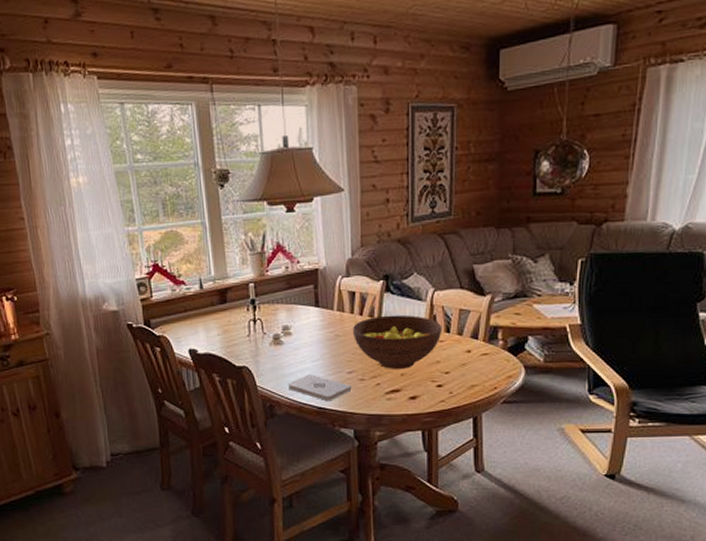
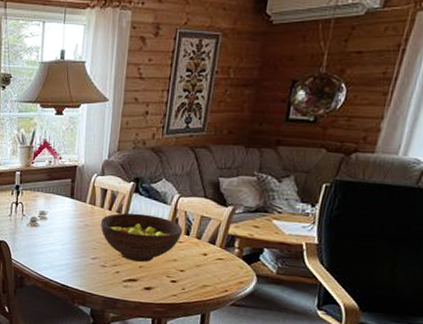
notepad: present [288,374,352,402] -> none [38,255,94,281]

